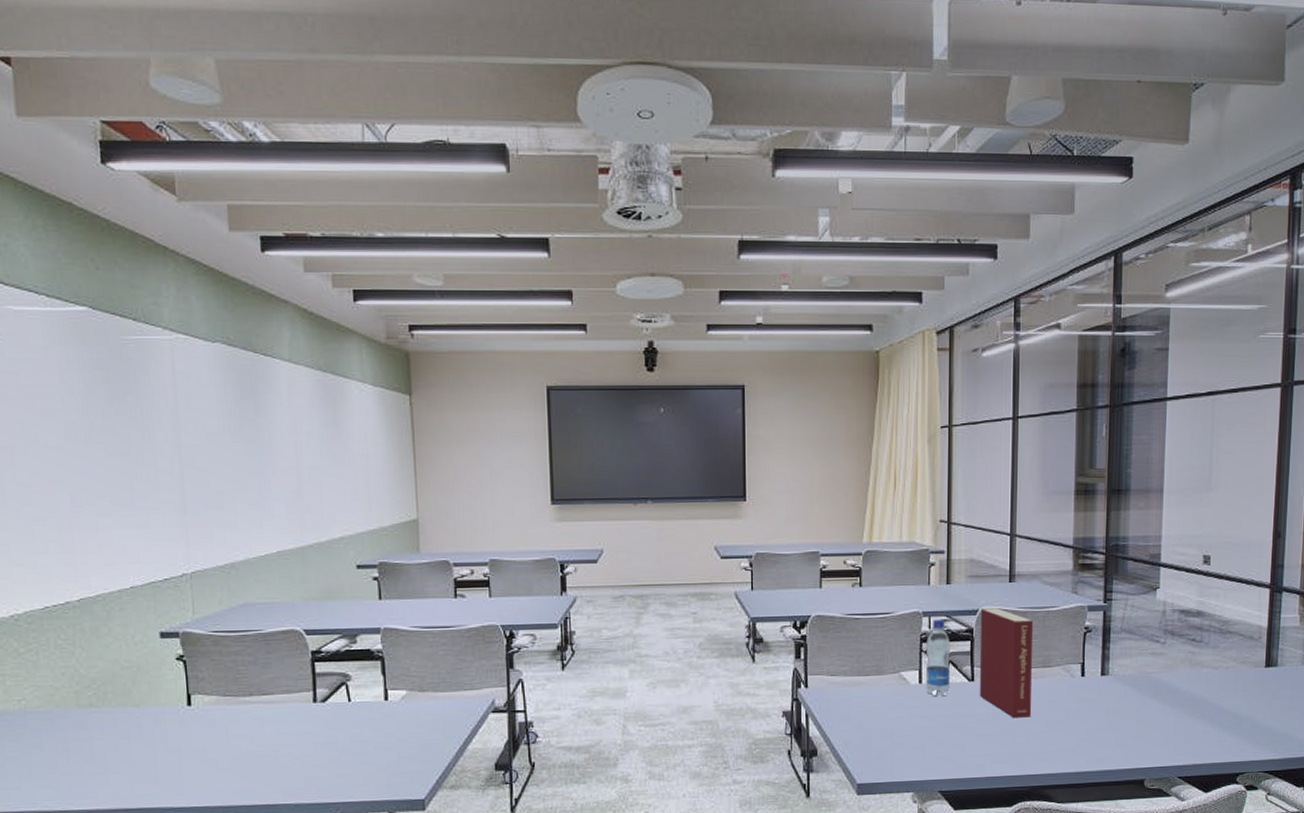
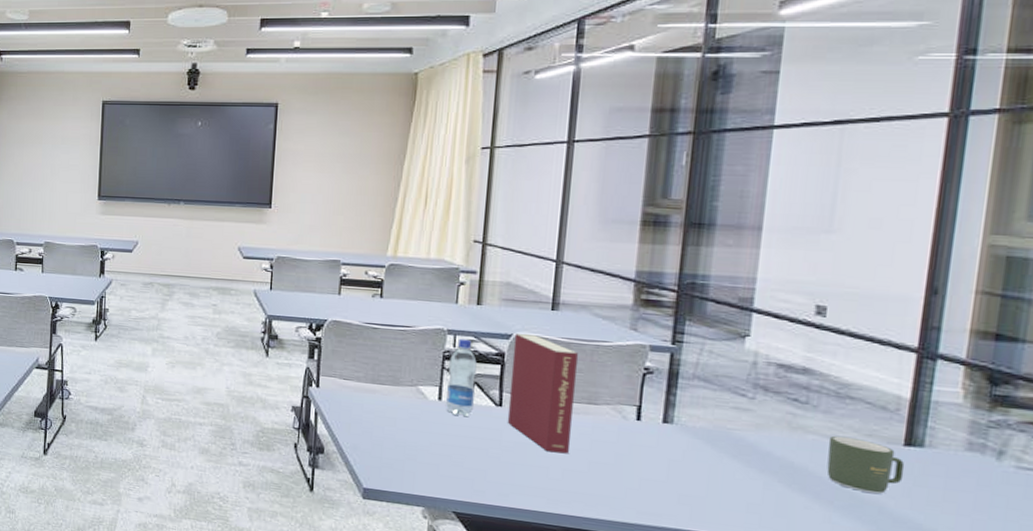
mug: none [1217,666,1267,712] -> present [826,435,905,494]

